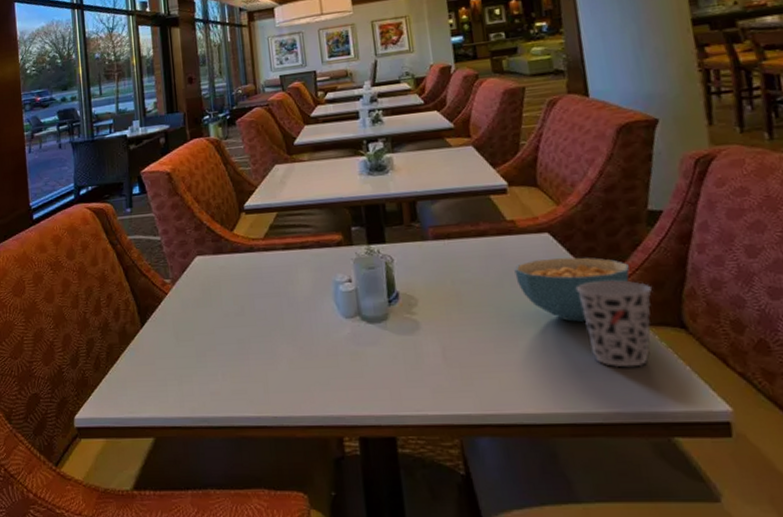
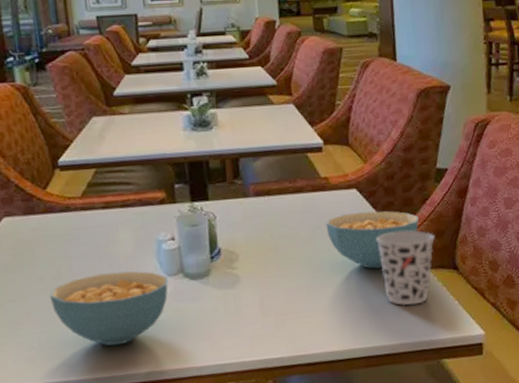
cereal bowl: none [233,311,345,386] -> present [49,270,168,346]

